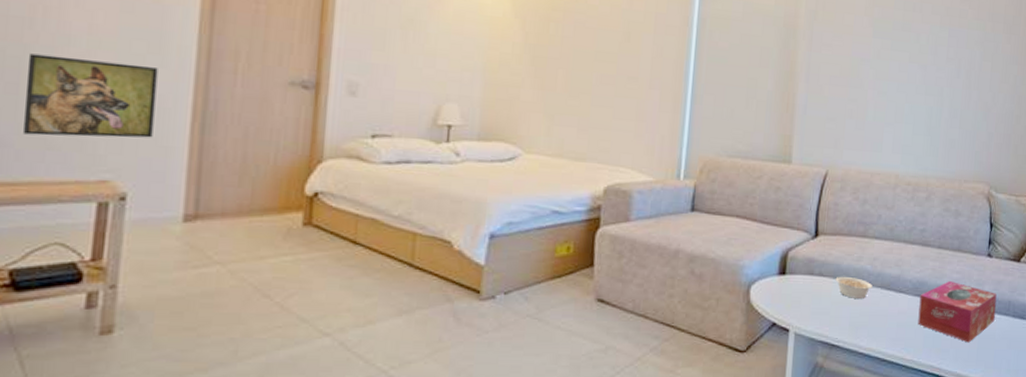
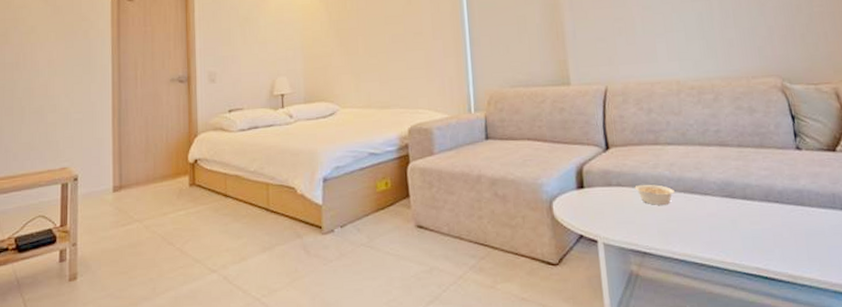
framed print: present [22,53,158,138] -> none [16,83,90,142]
tissue box: present [918,281,997,343] -> none [728,179,820,241]

